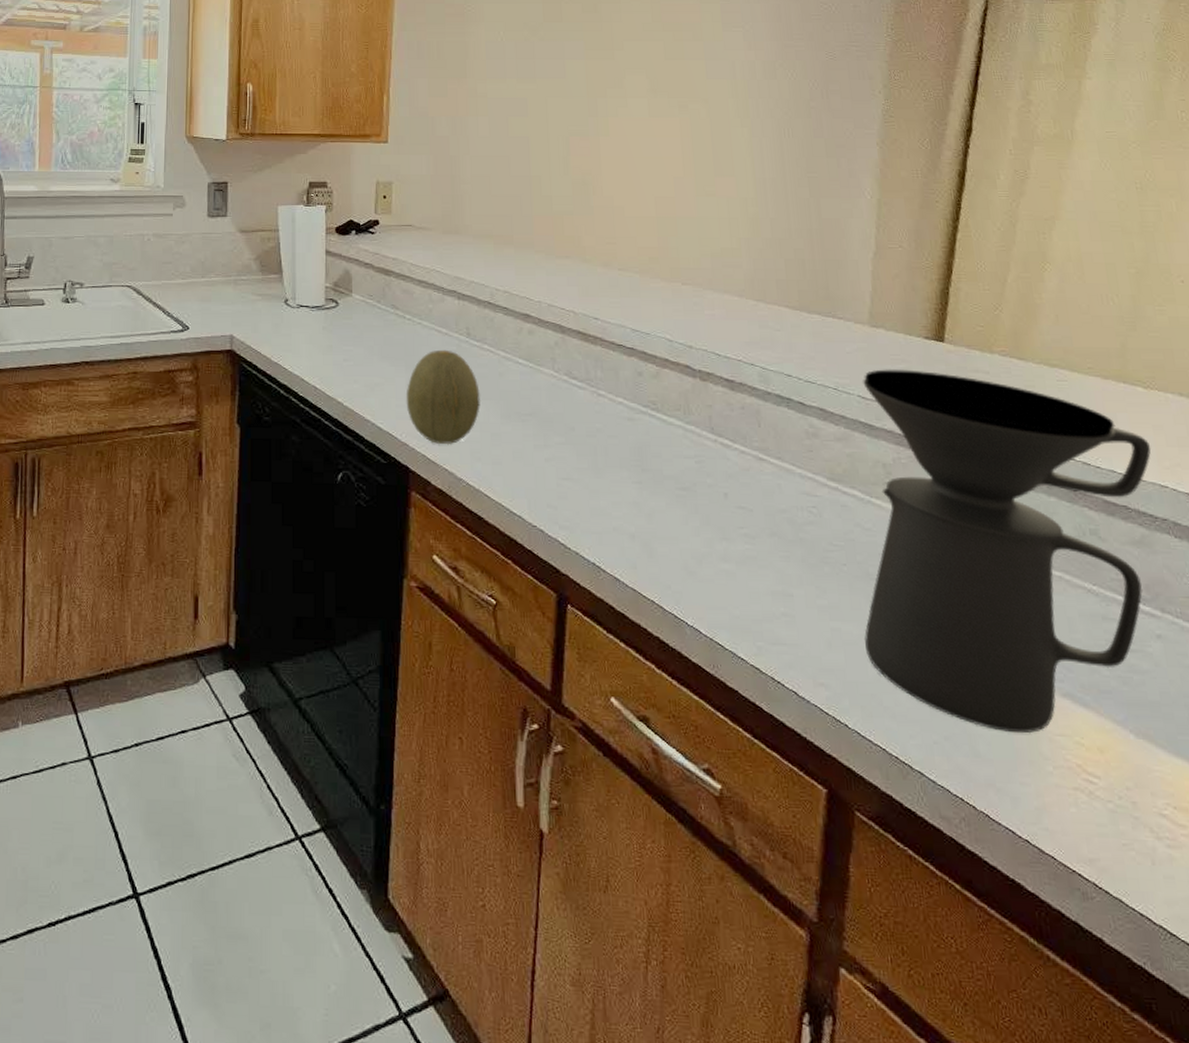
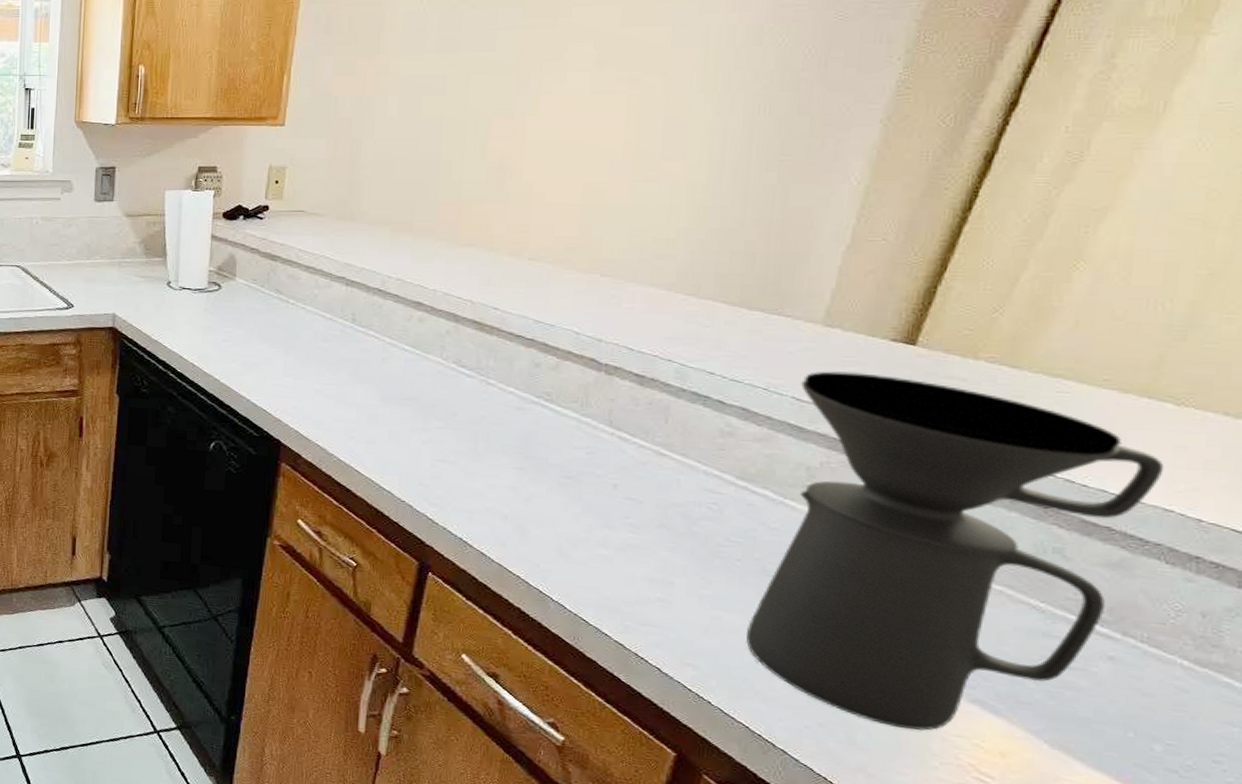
fruit: present [406,349,480,445] -> none [283,334,360,423]

